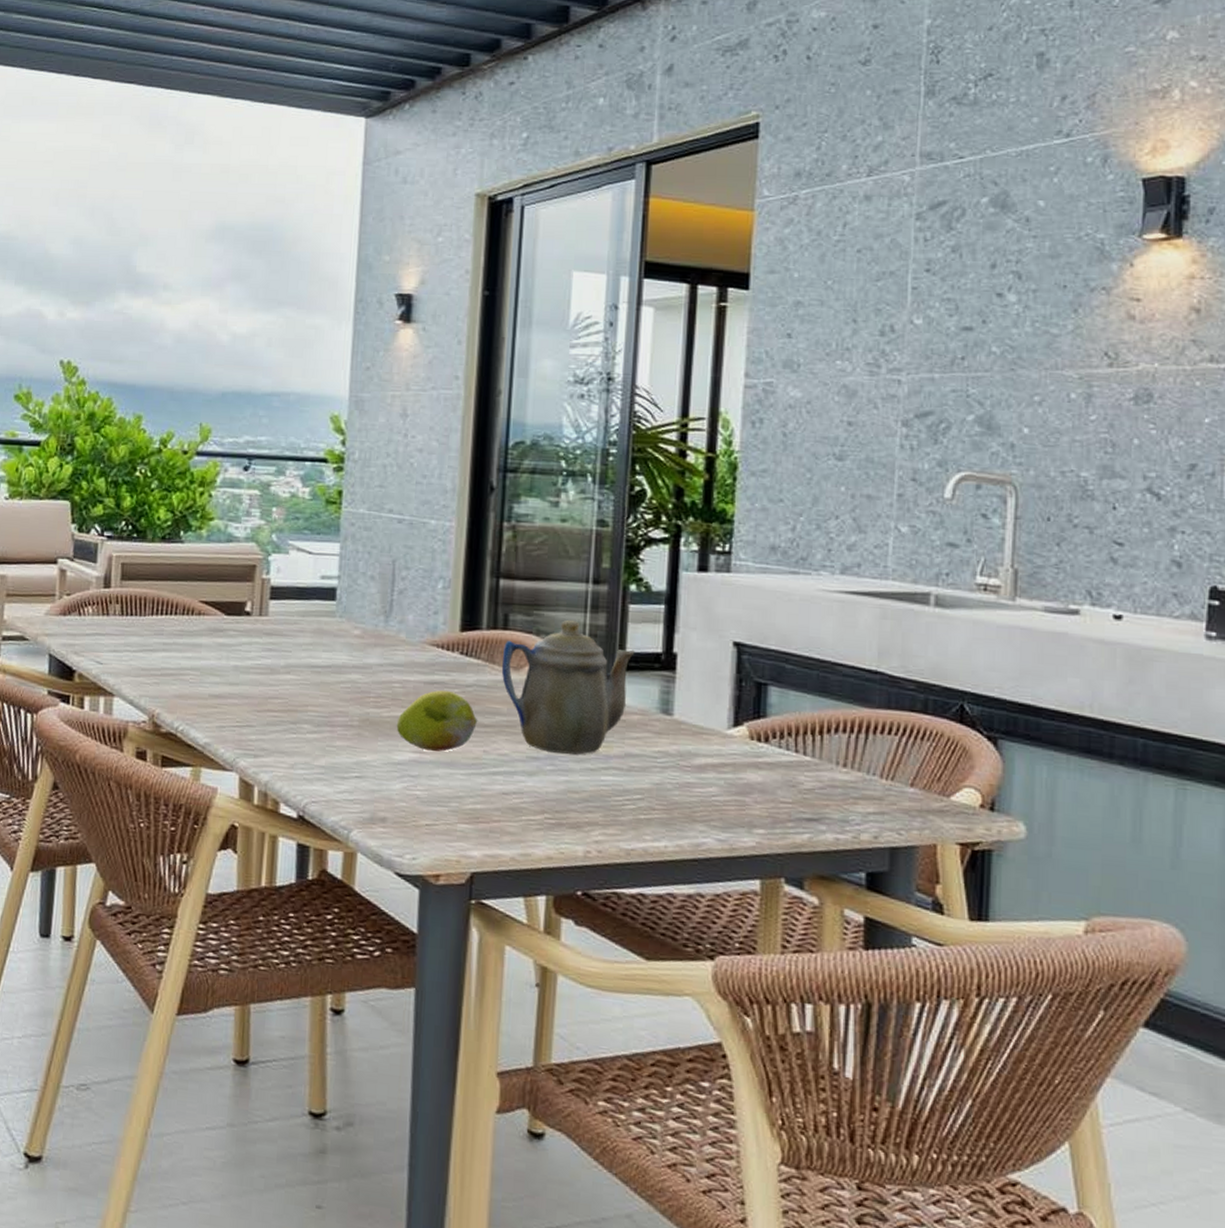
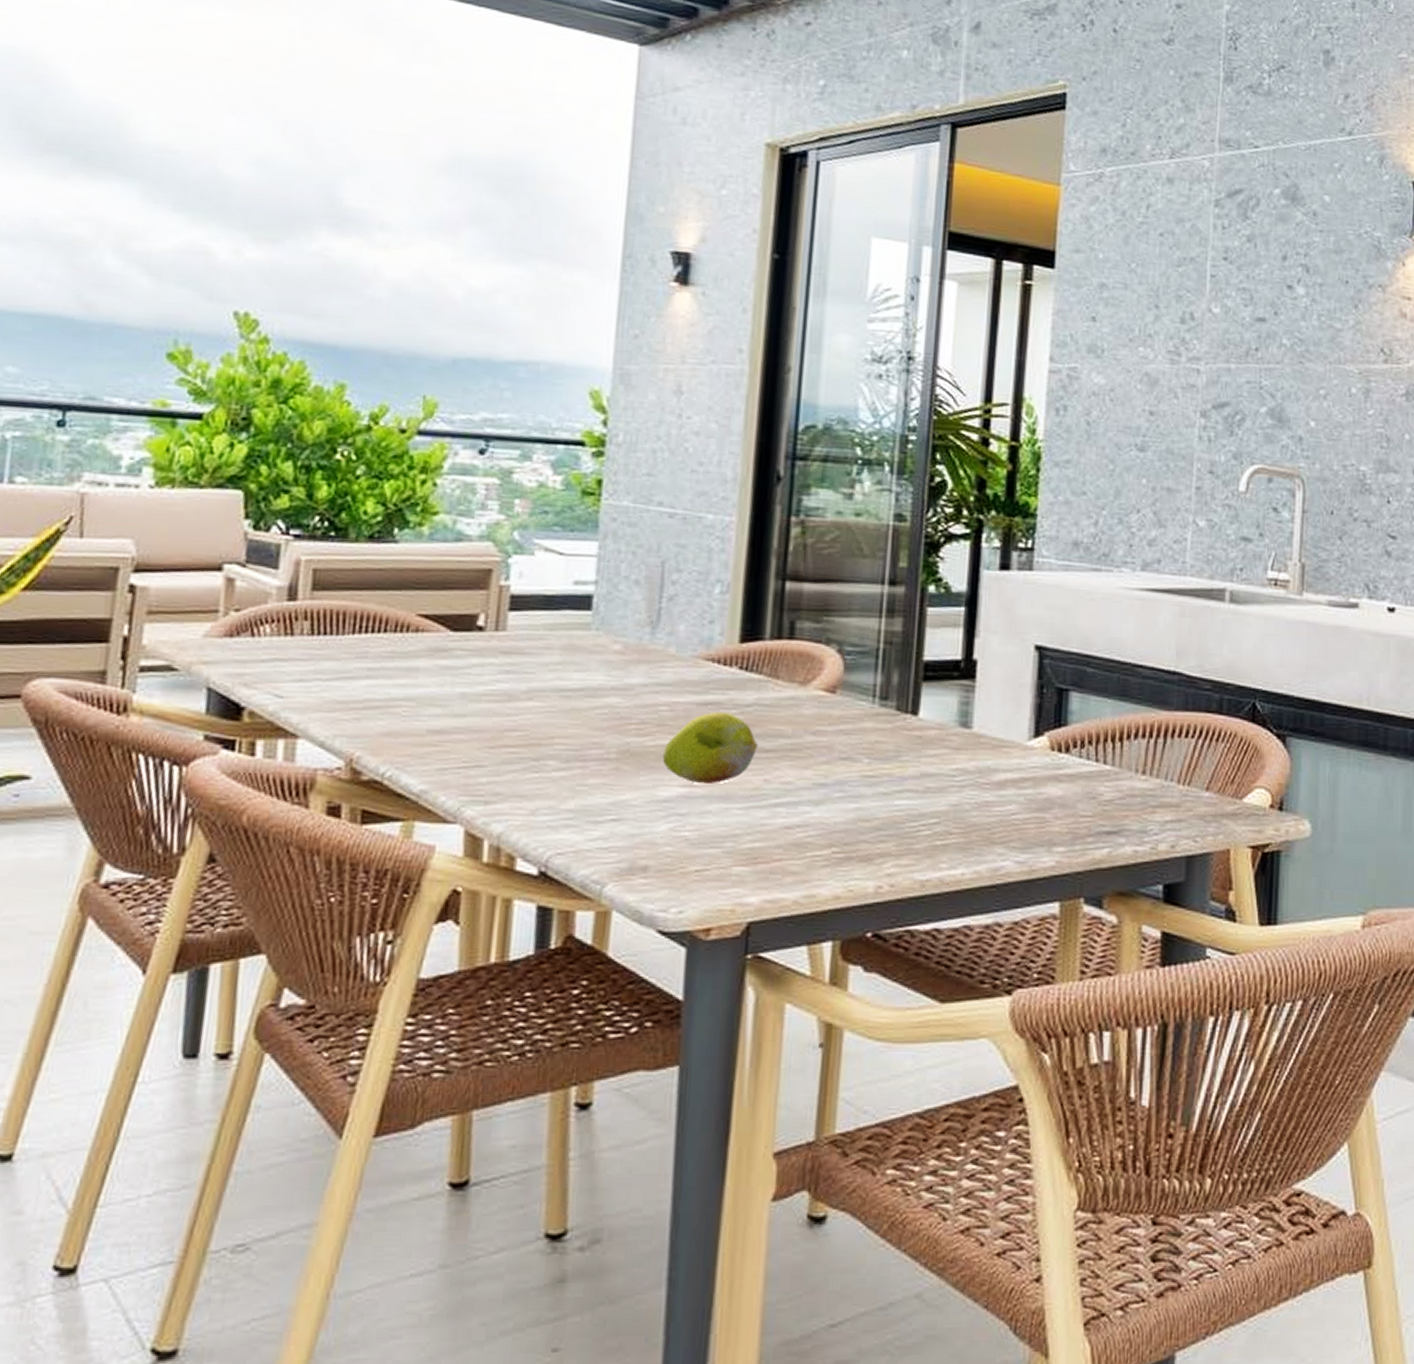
teapot: present [501,619,635,755] -> none [786,626,933,778]

